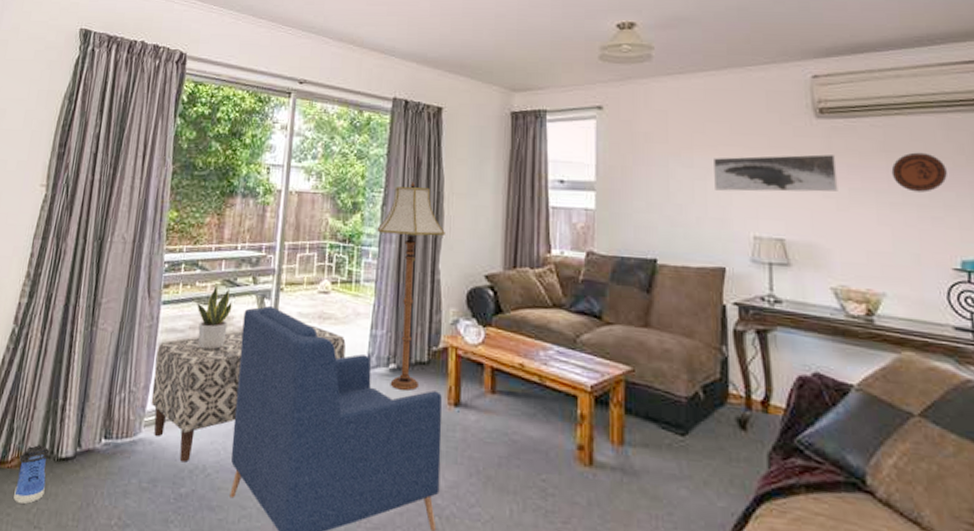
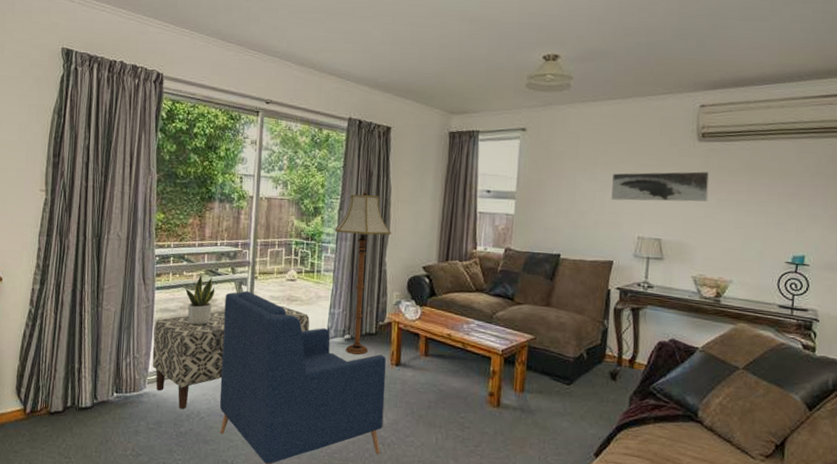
sneaker: present [14,444,50,504] -> none [46,397,72,441]
decorative plate: present [891,152,947,192] -> none [751,170,794,203]

